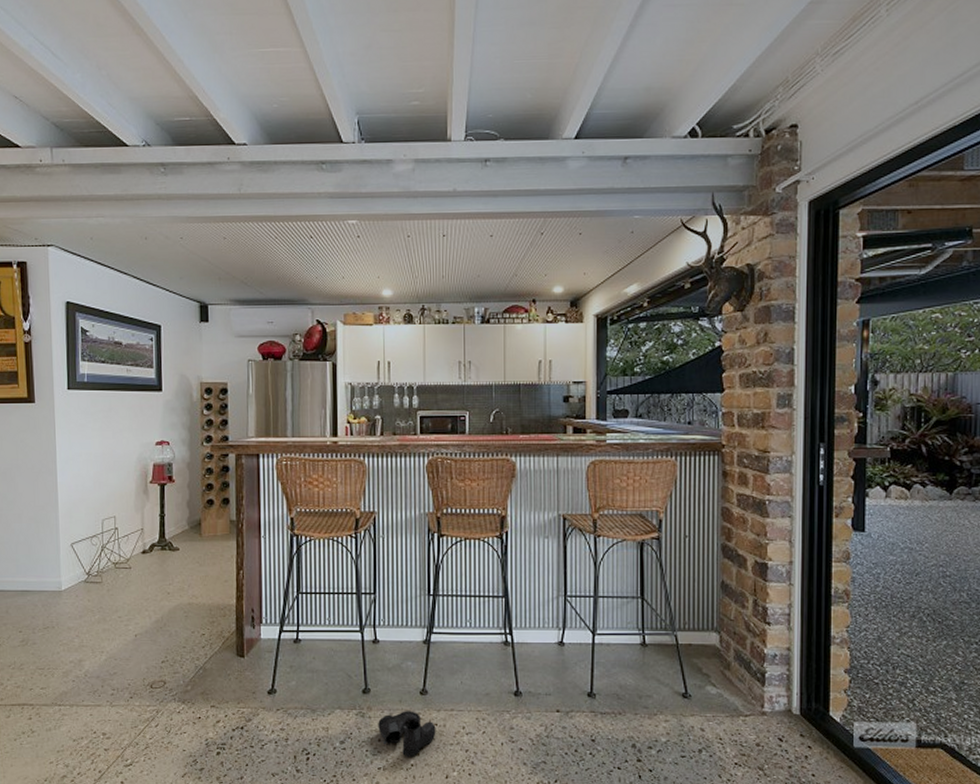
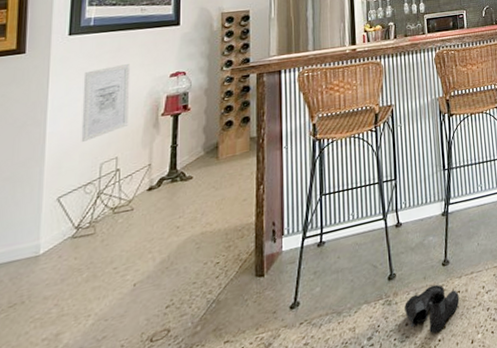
wall art: none [82,426,122,497] -> present [81,64,131,143]

